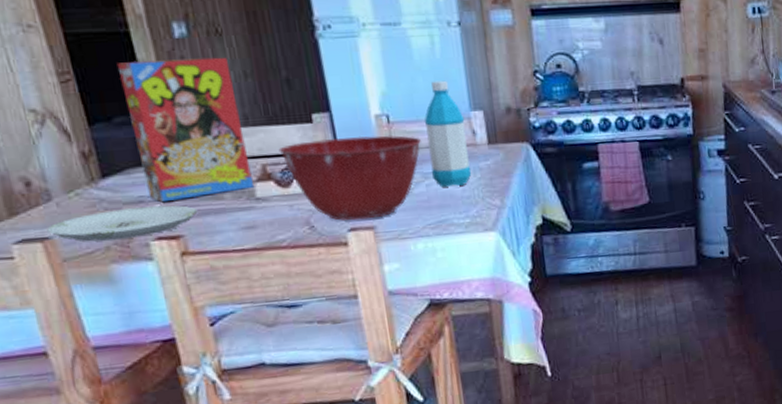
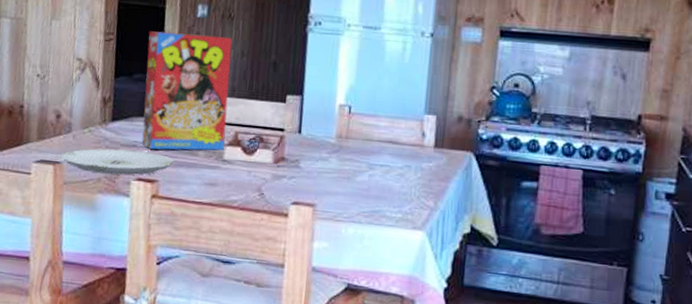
mixing bowl: present [278,135,421,221] -> none [252,118,374,197]
water bottle: present [424,80,472,187] -> none [376,82,418,182]

